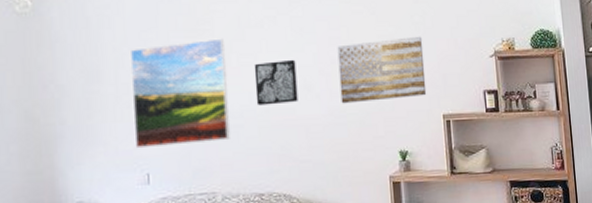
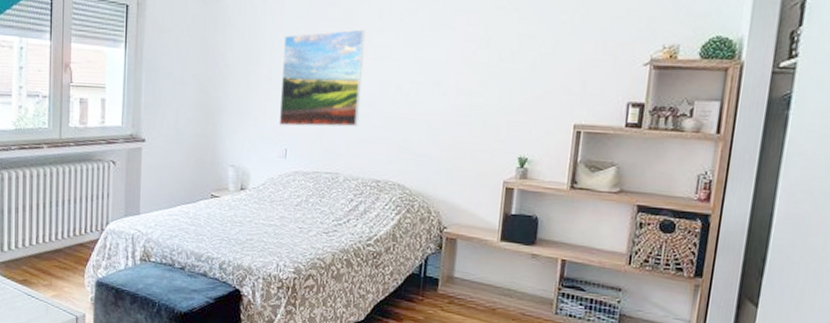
wall art: present [254,59,298,106] -> none [385,54,429,98]
wall art: present [337,36,427,104] -> none [467,36,567,104]

